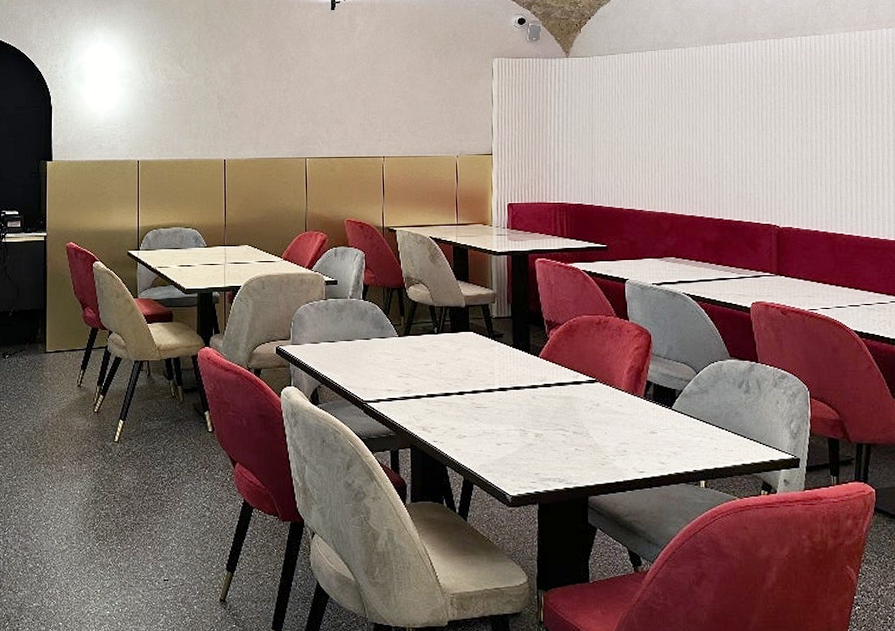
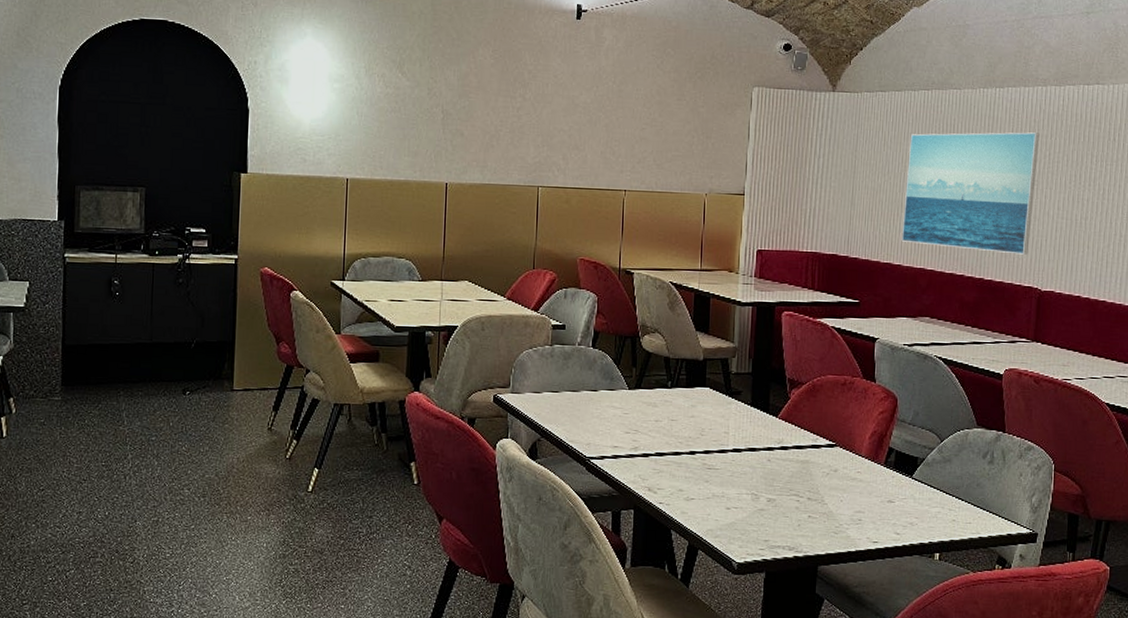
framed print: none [641,82,764,195] -> present [901,132,1040,255]

